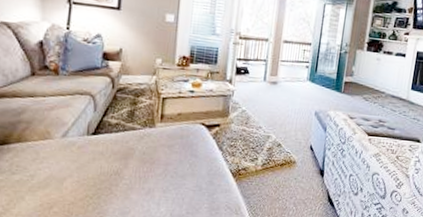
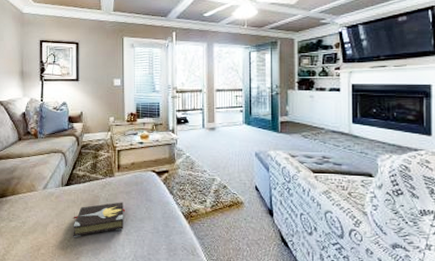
hardback book: none [97,156,166,195] -> present [73,202,126,238]

